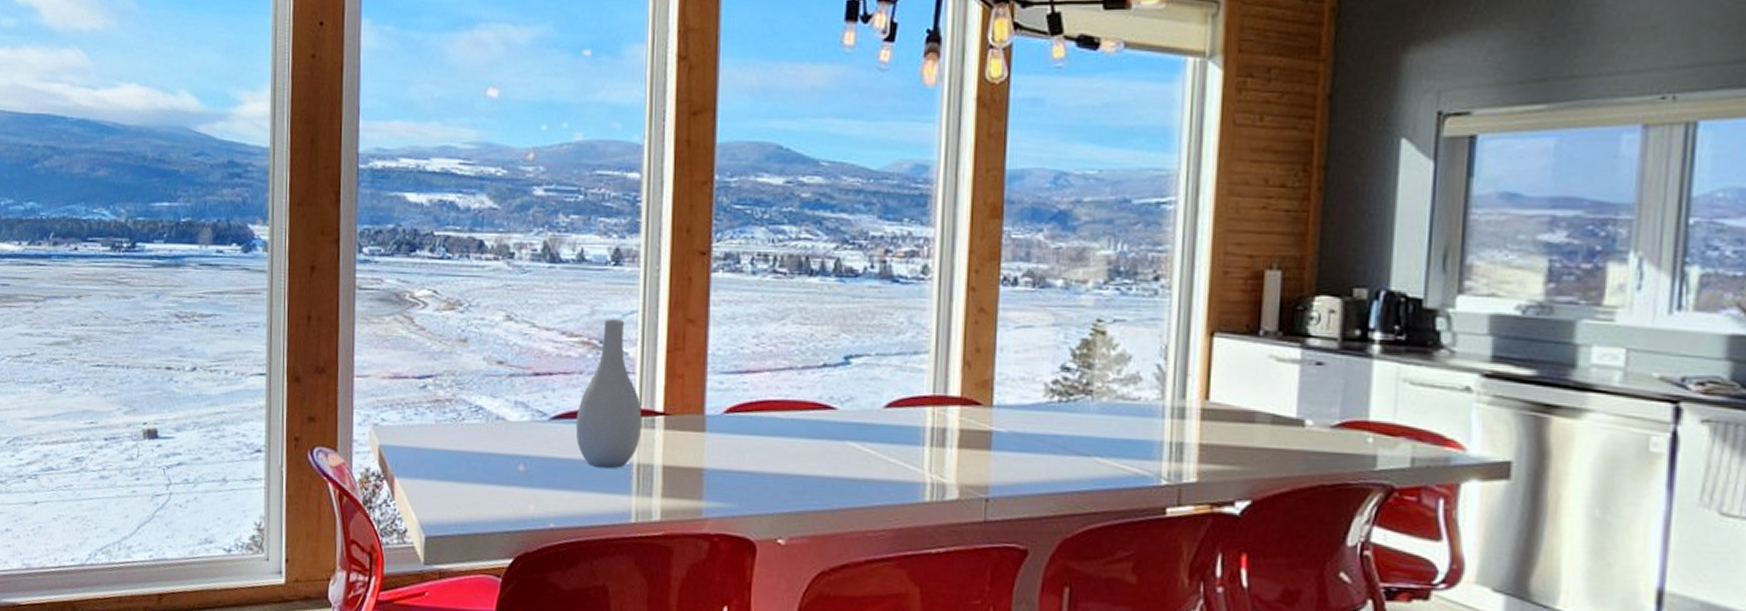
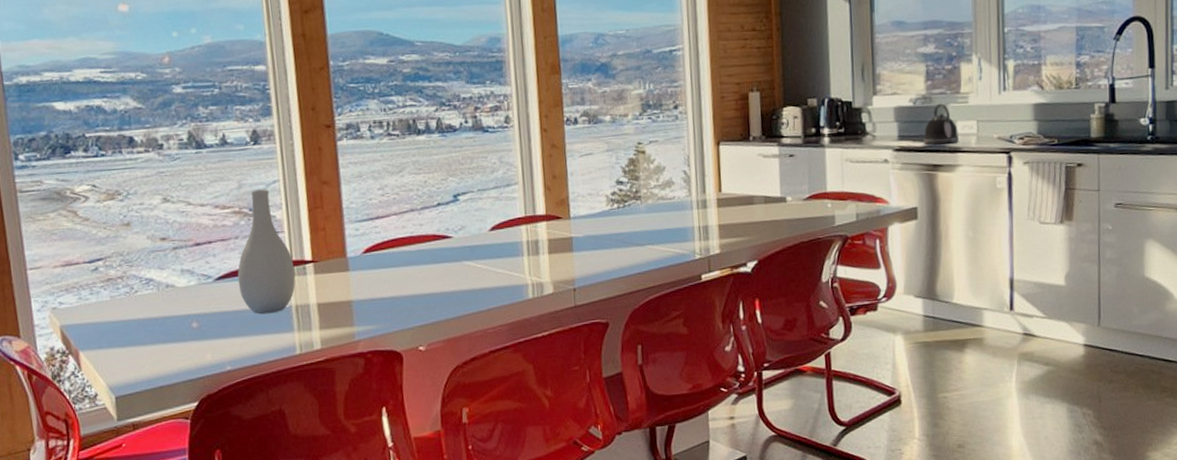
kettle: none [1532,317,1594,377] -> present [923,103,960,145]

